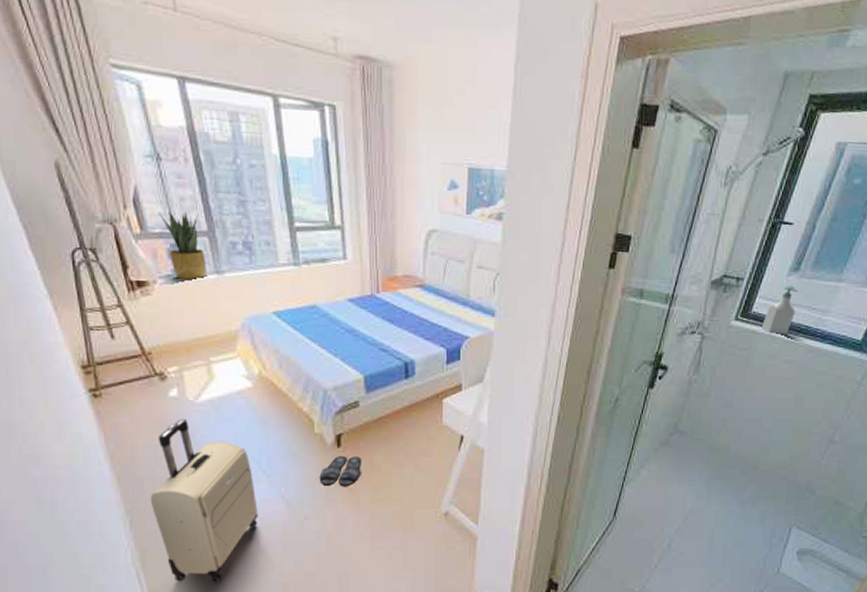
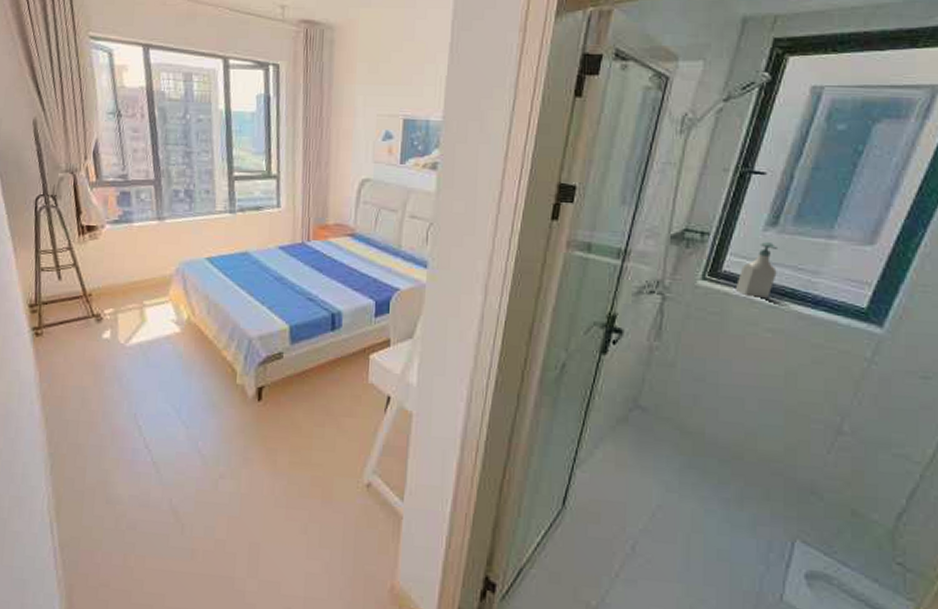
suitcase: present [150,418,258,583] -> none [72,361,174,542]
planter: present [159,211,207,279] -> none [114,162,150,225]
slippers: present [319,455,361,487] -> none [237,409,281,445]

